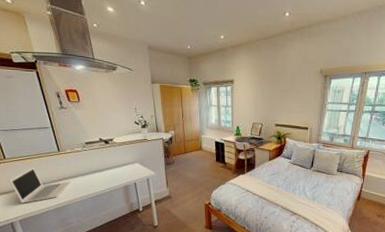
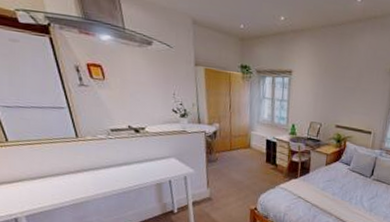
laptop: present [9,167,71,203] -> none [12,153,92,196]

